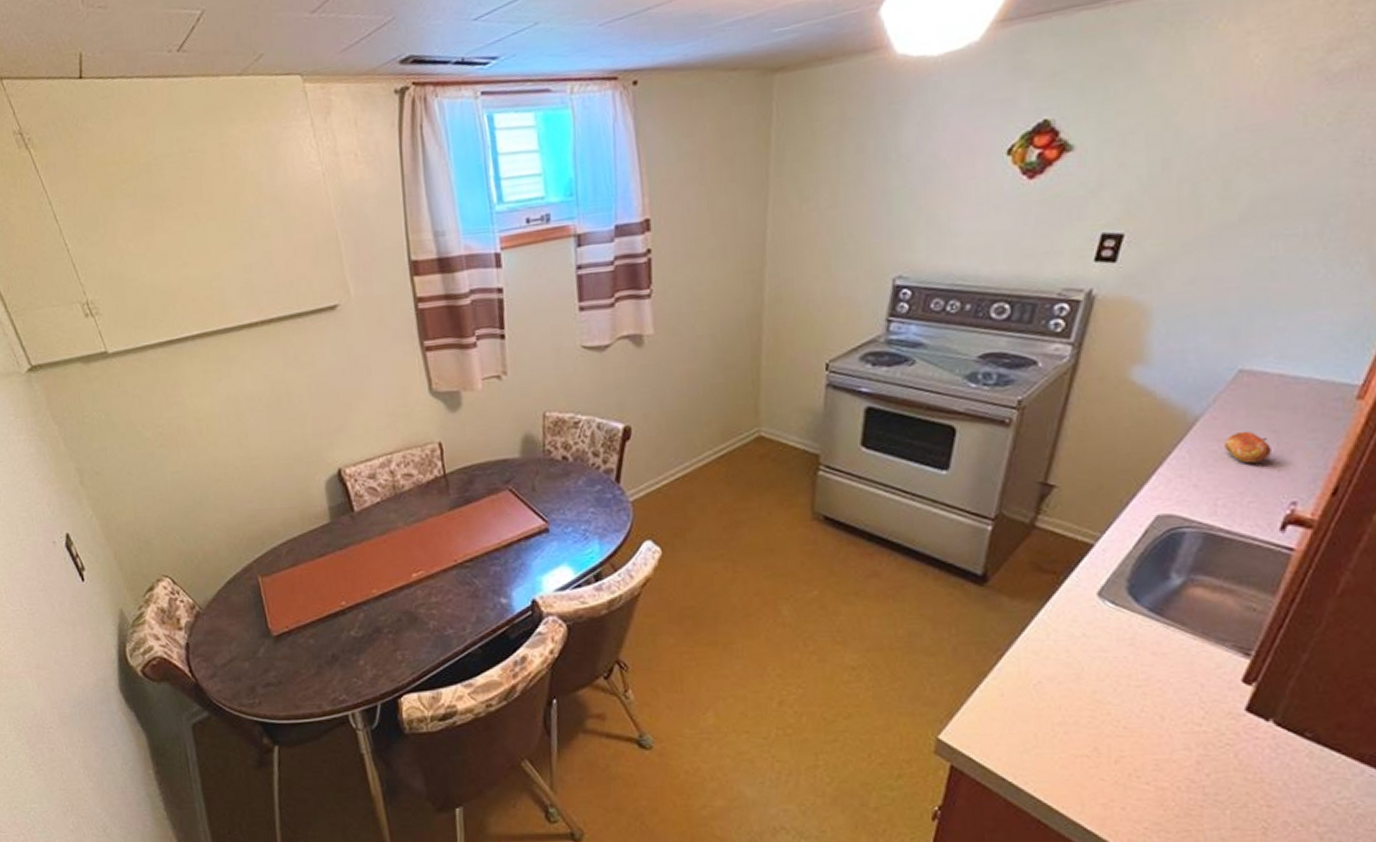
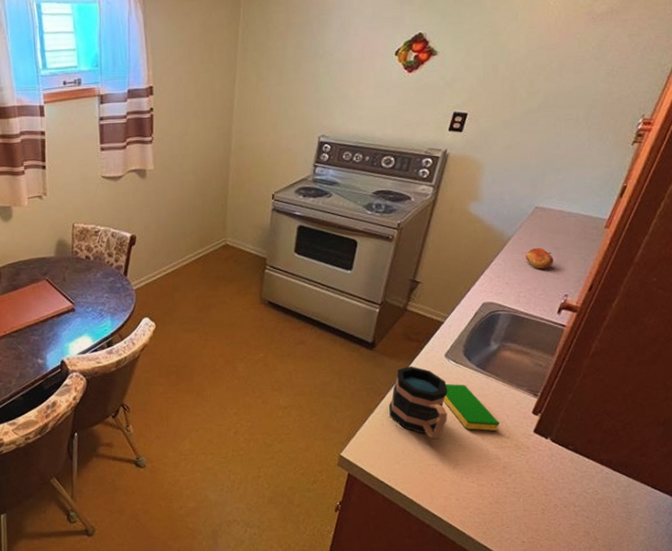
mug: none [1011,609,1104,719] -> present [389,366,448,440]
dish sponge: none [1097,636,1189,707] -> present [443,384,500,431]

